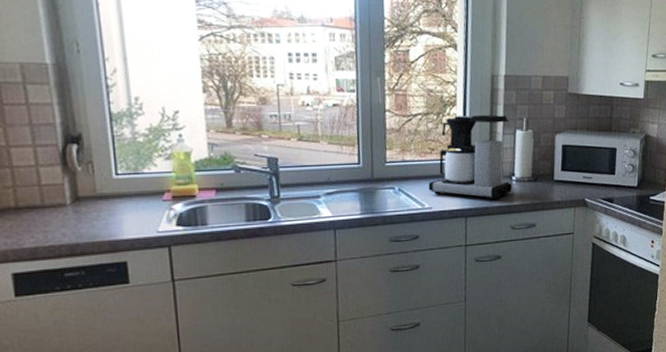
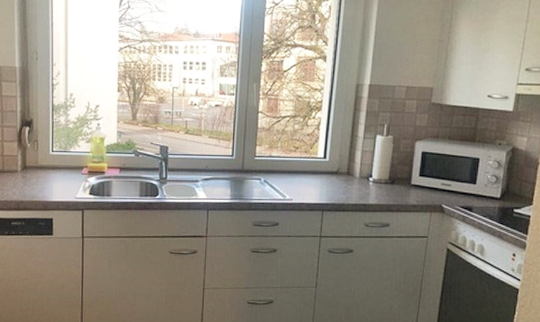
coffee maker: present [428,115,512,200] -> none [290,120,370,197]

